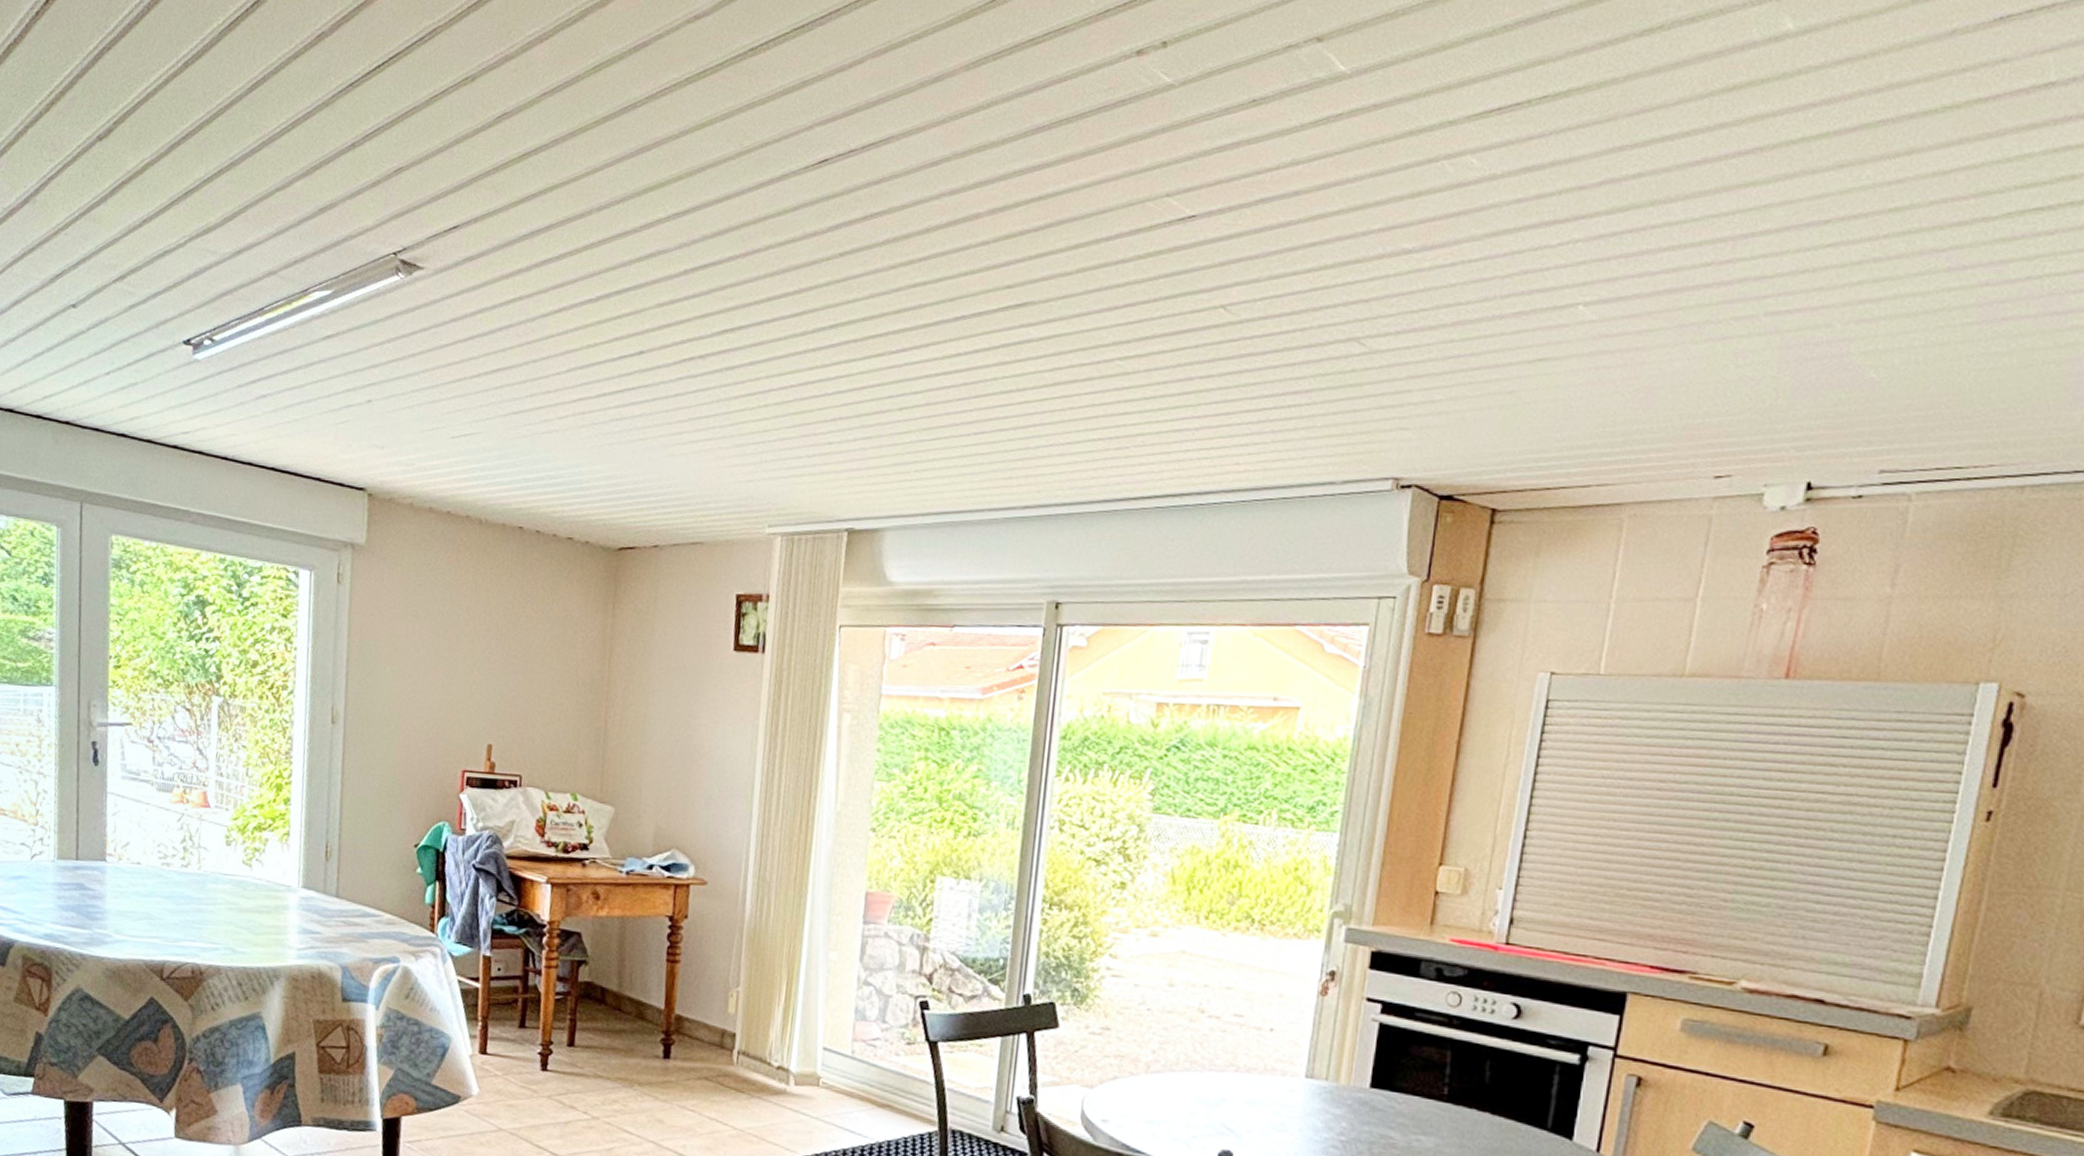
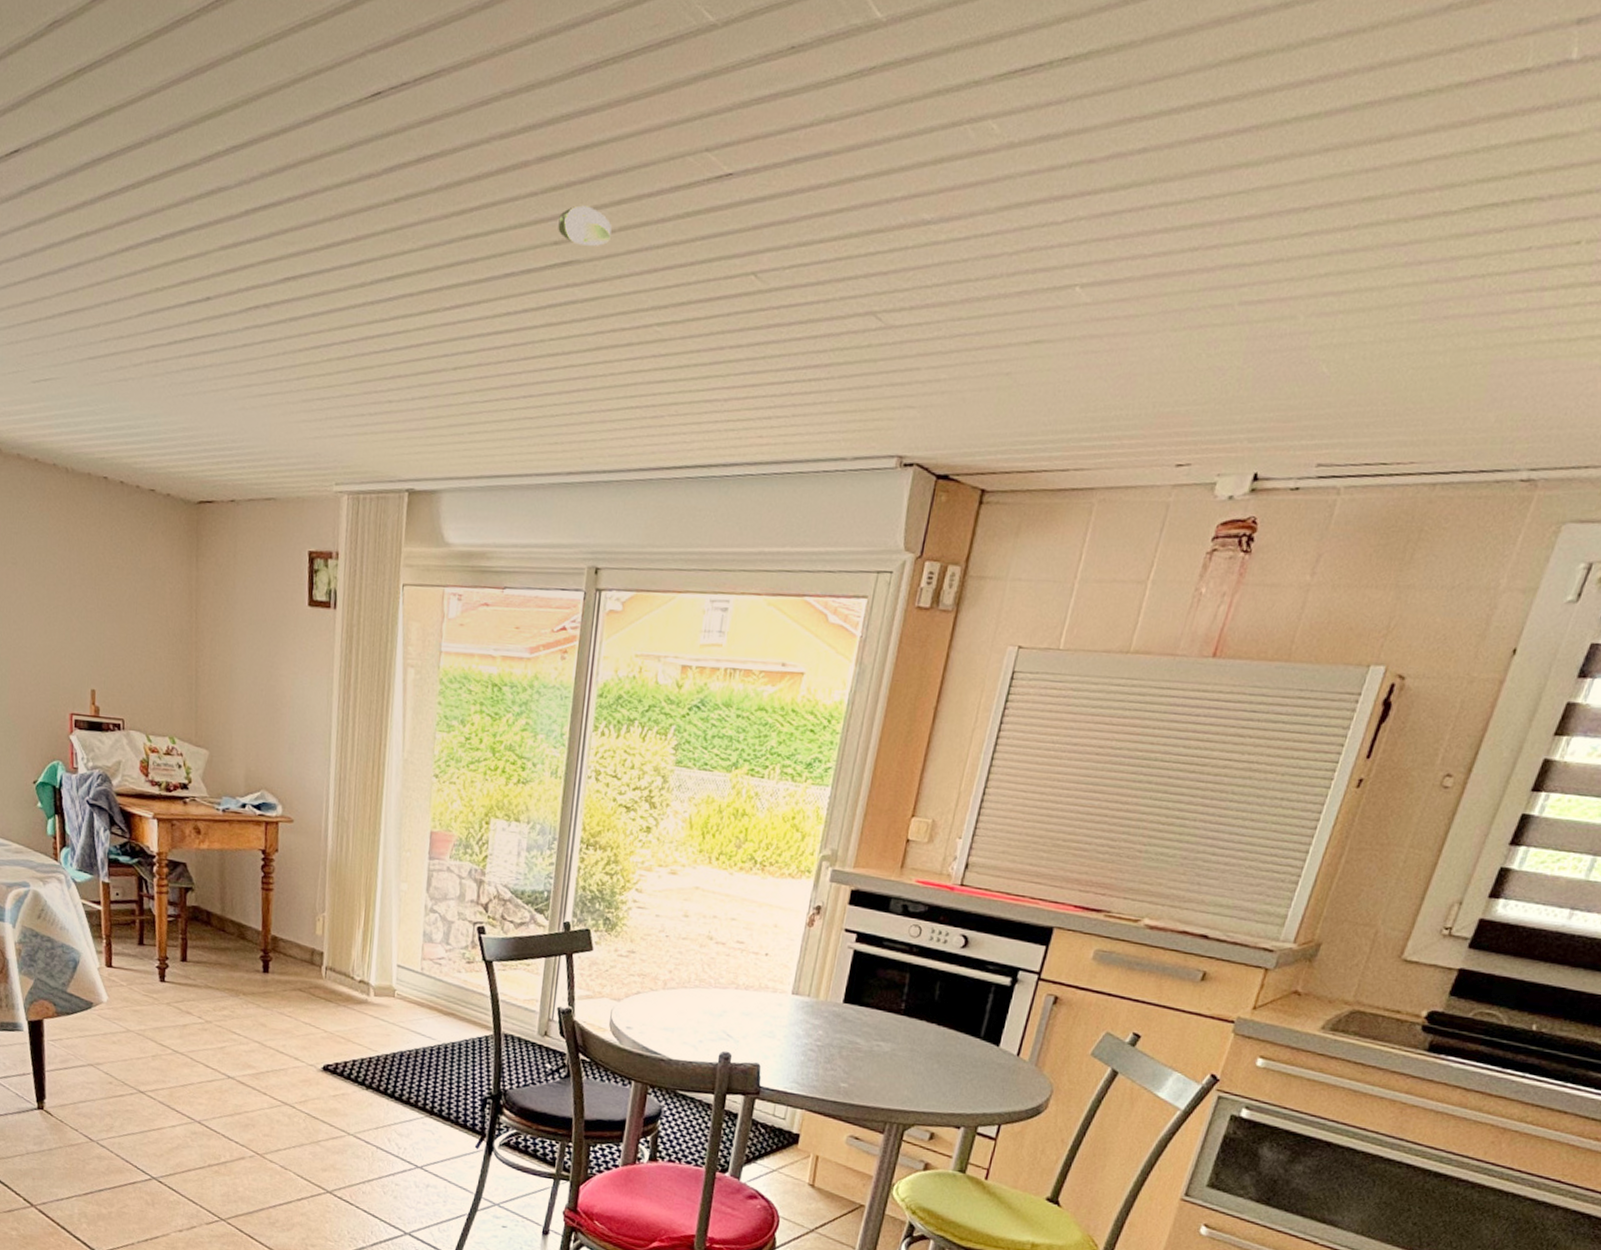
smoke detector: none [1011,251,1069,288] -> present [558,205,612,246]

